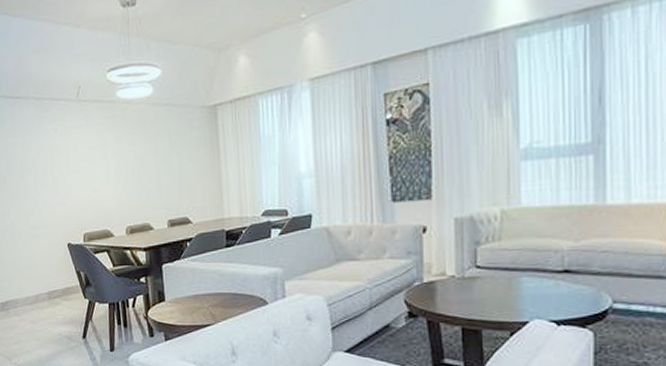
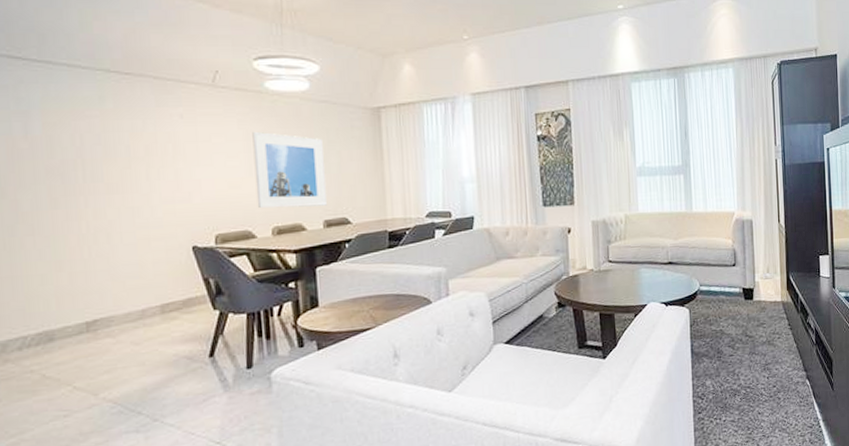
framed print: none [108,138,171,210] -> present [252,131,328,209]

